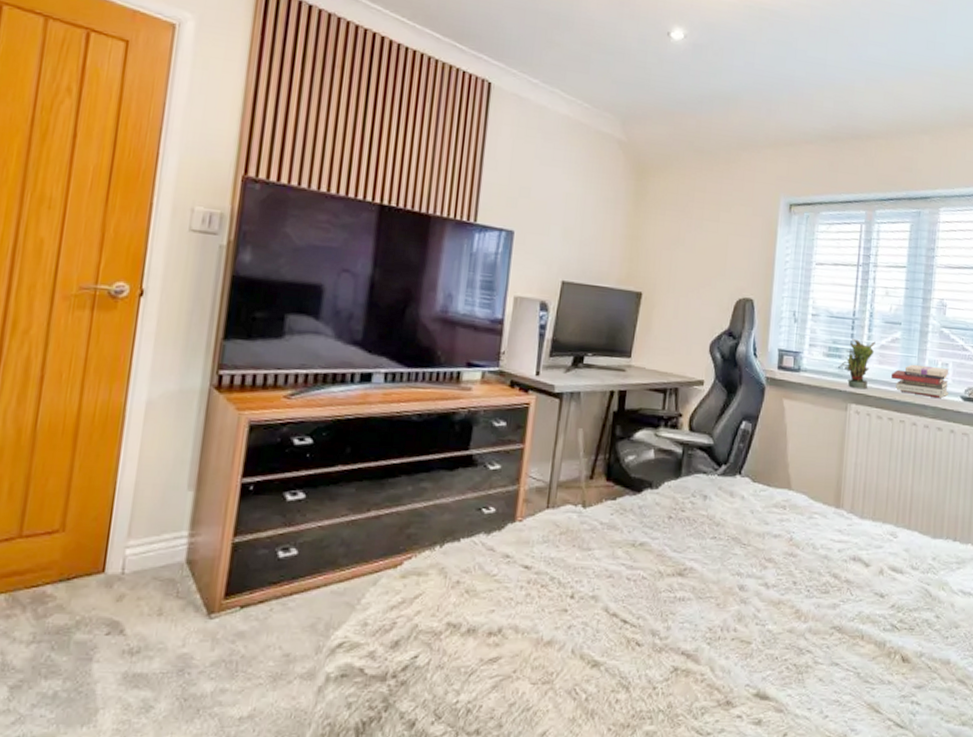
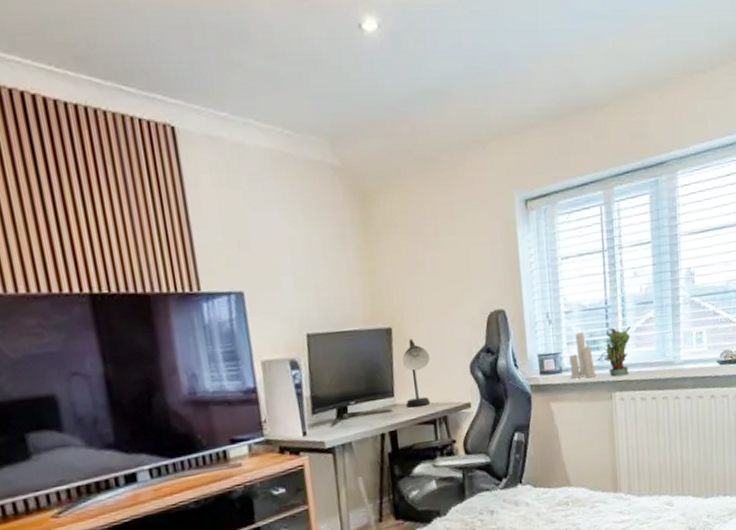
desk lamp: none [640,306,673,373] -> present [402,338,431,408]
candle: none [808,332,835,384] -> present [569,327,597,379]
books: present [891,364,949,399] -> none [650,337,706,370]

